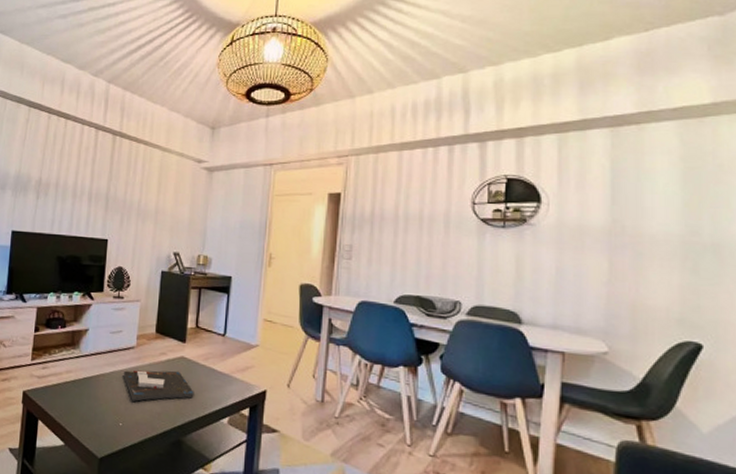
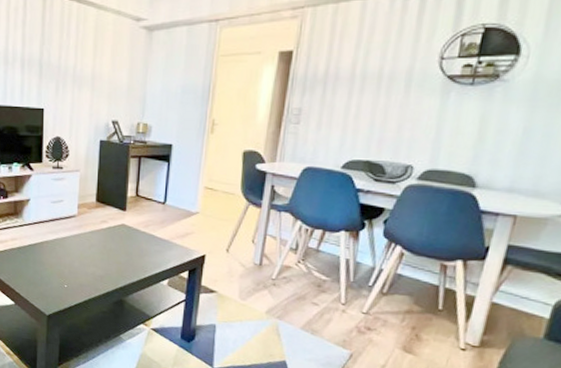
board game: present [123,370,194,402] -> none [65,237,135,266]

